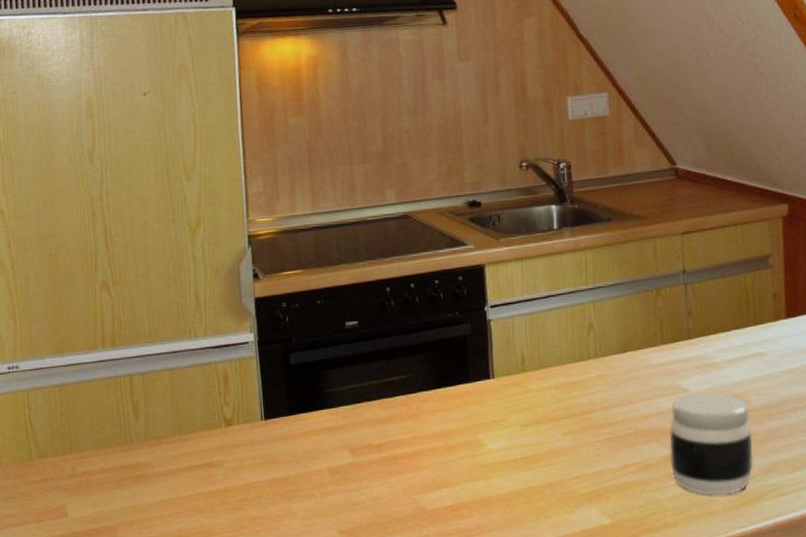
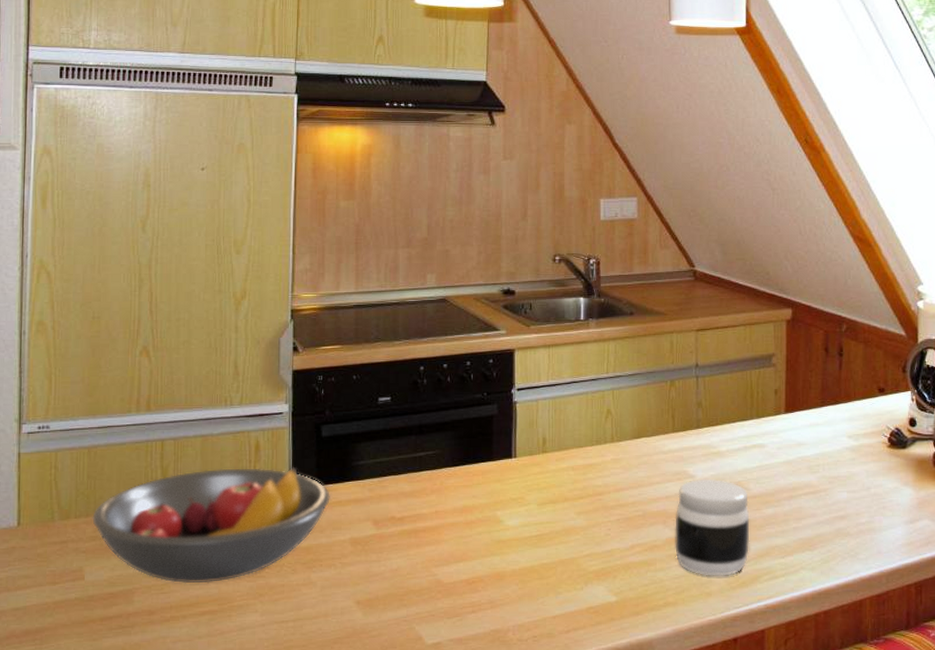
fruit bowl: none [69,397,304,518] -> present [92,467,330,584]

